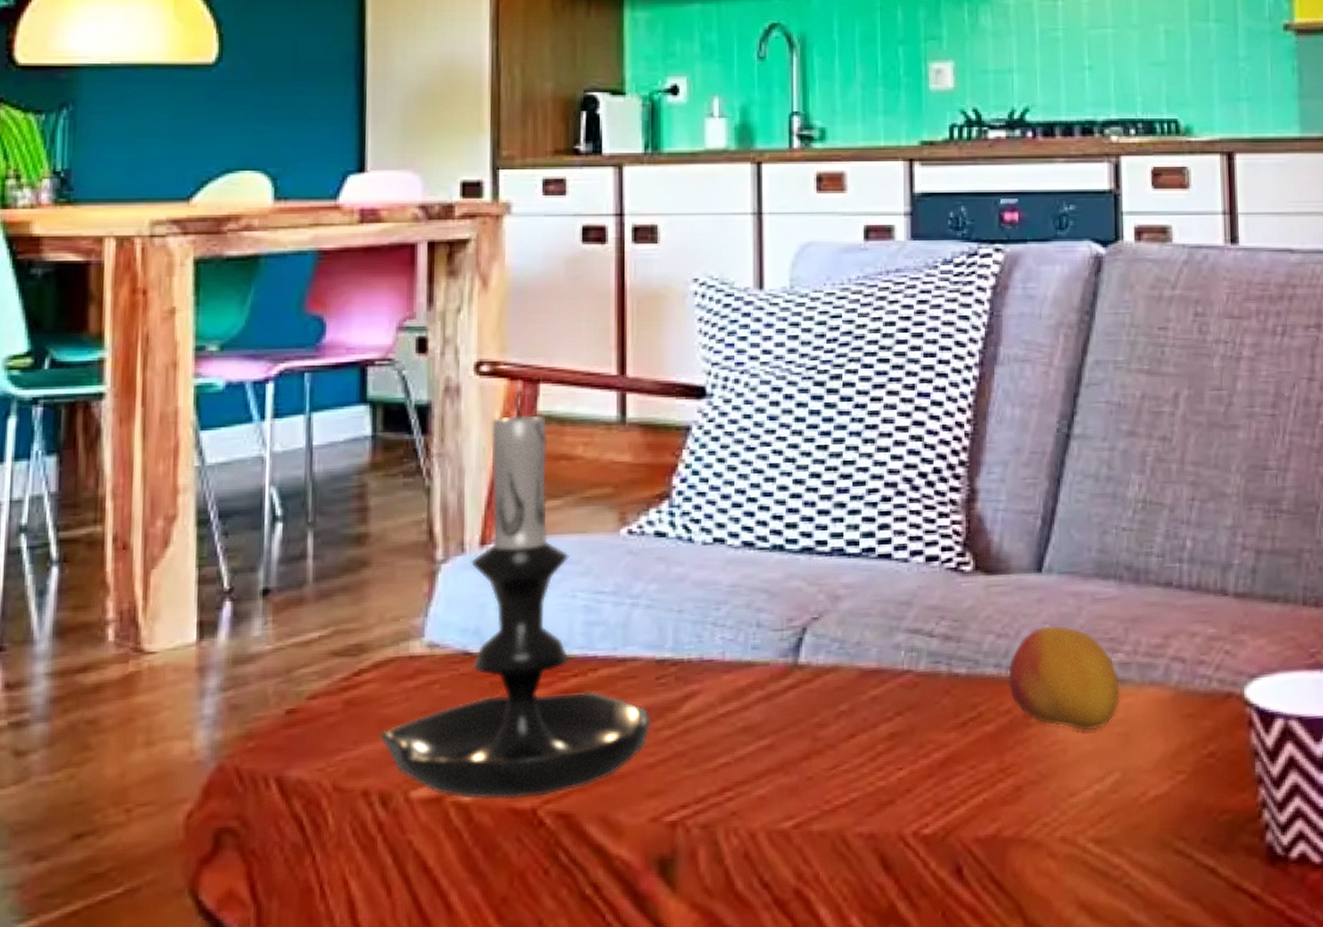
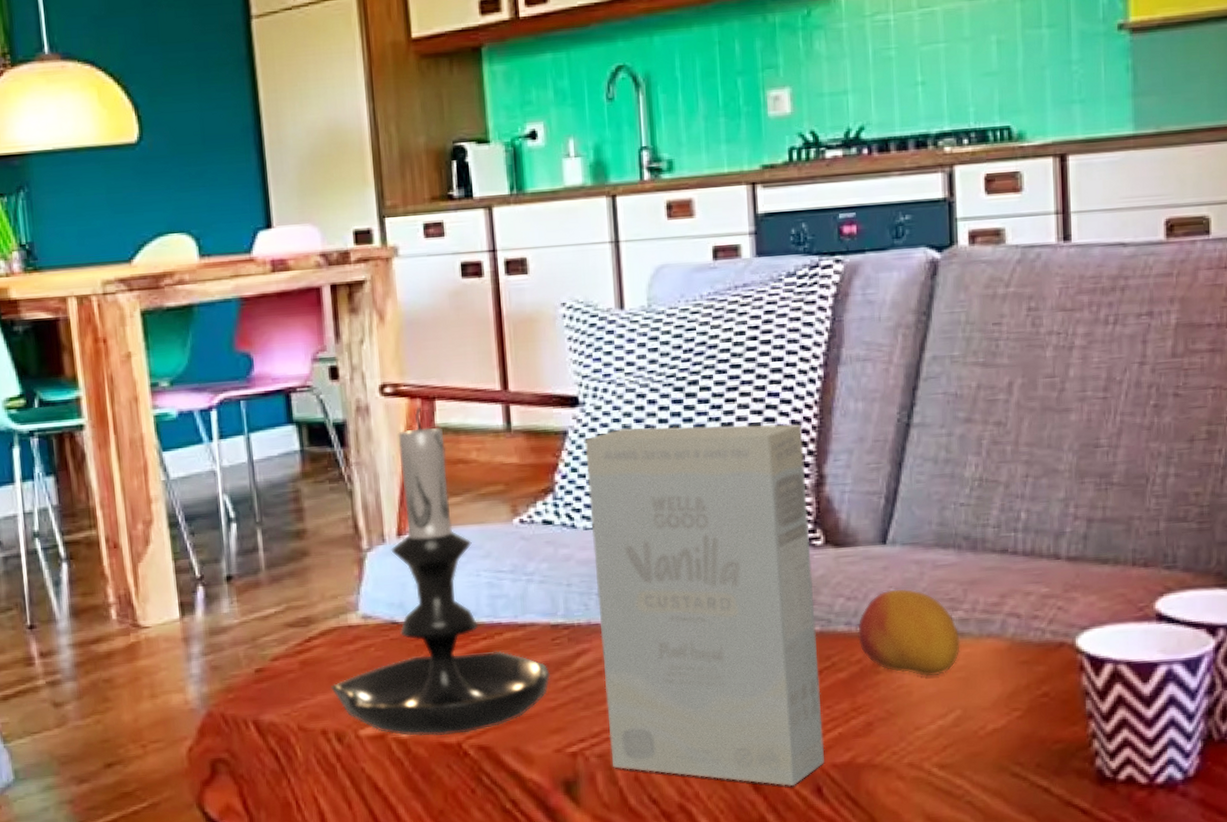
book: none [710,425,967,867] -> present [585,424,825,787]

